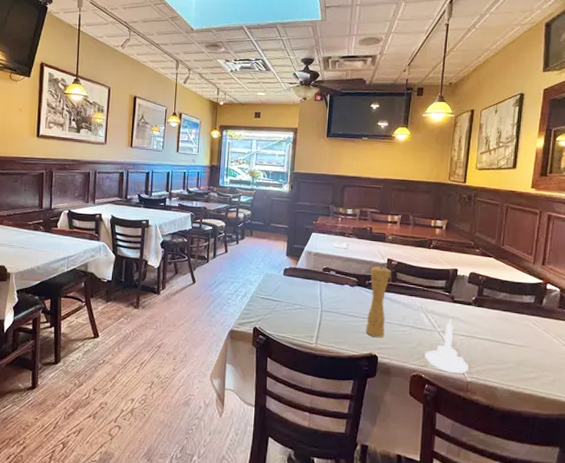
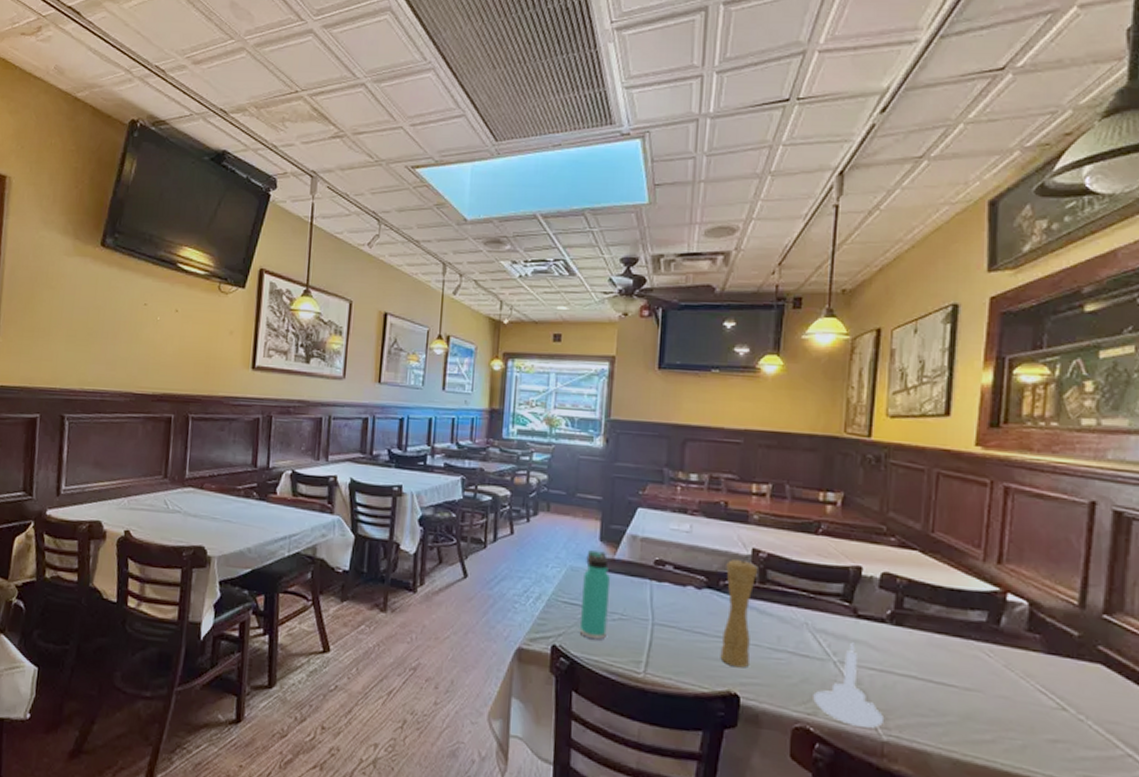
thermos bottle: none [272,262,293,323] -> present [579,550,610,640]

